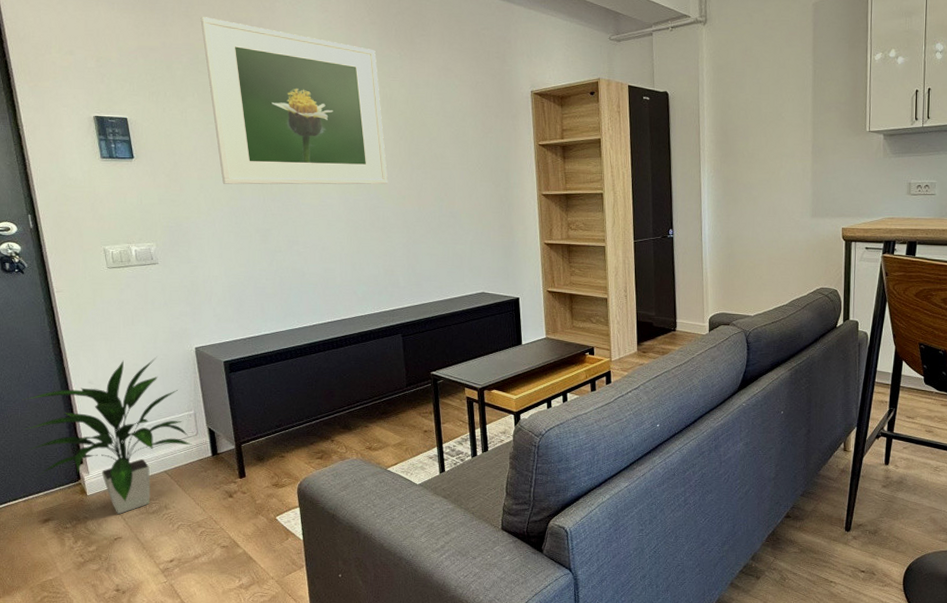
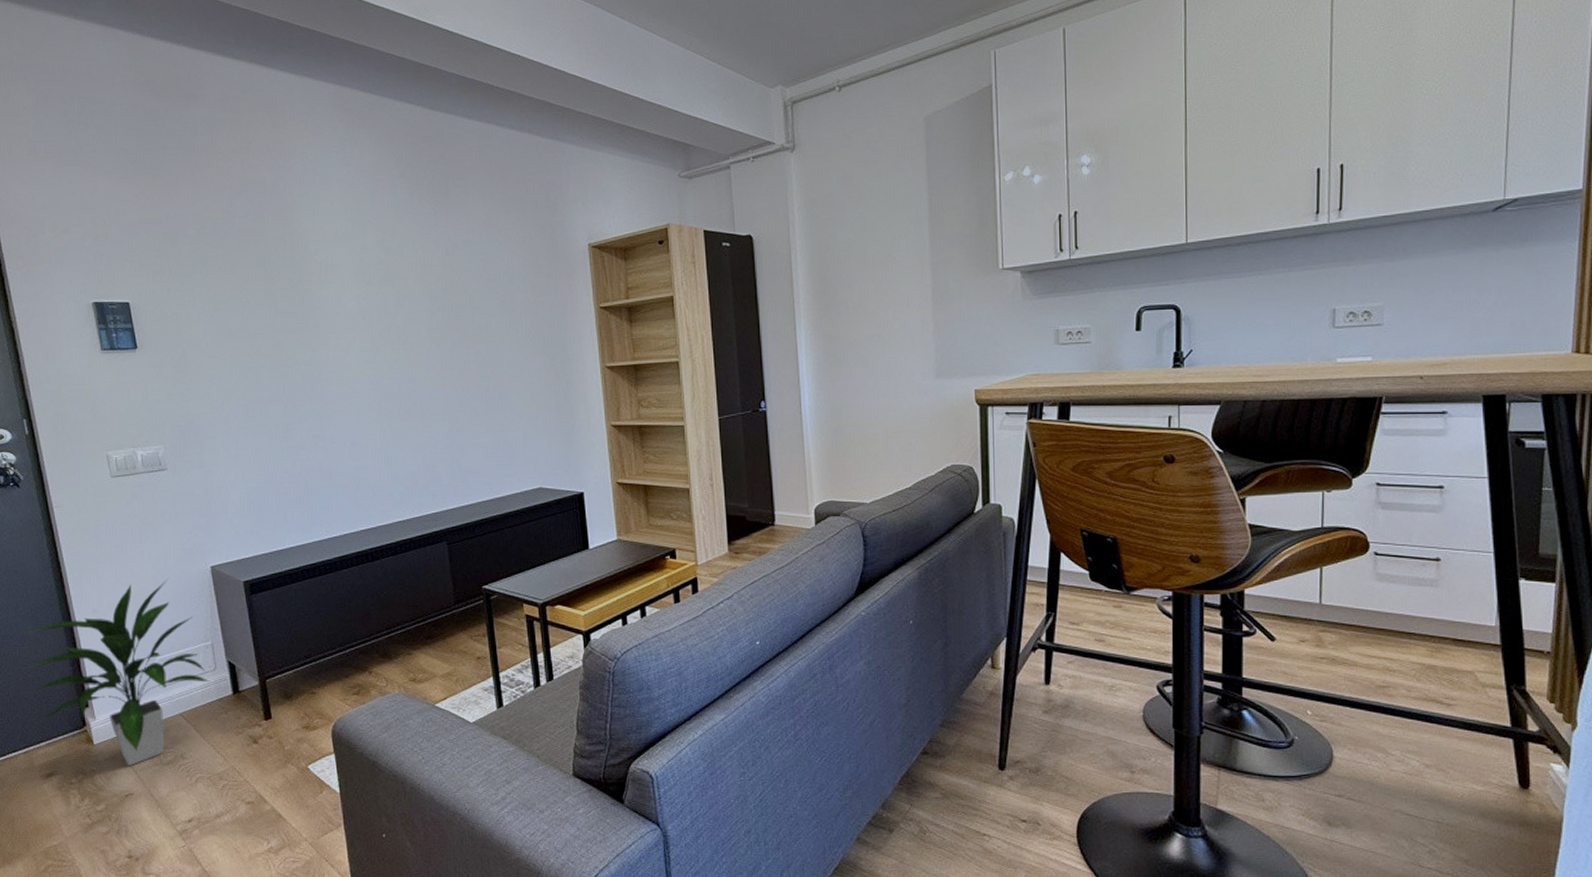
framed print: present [200,17,388,185] -> none [207,181,426,373]

